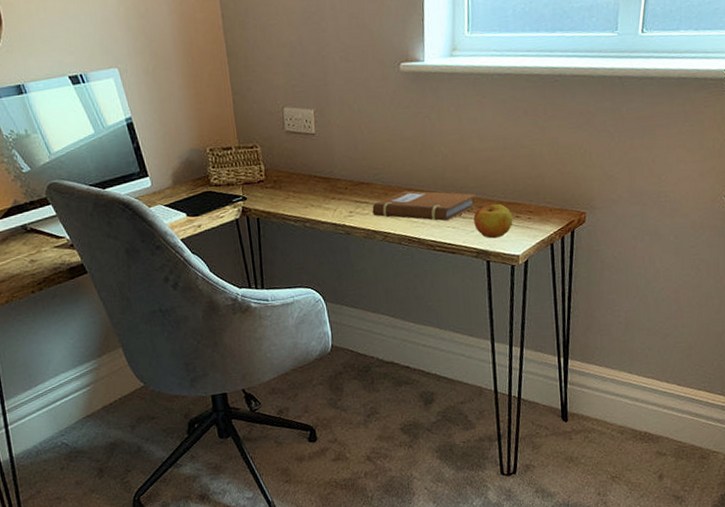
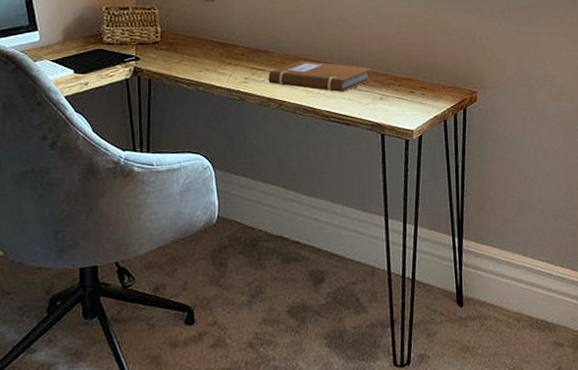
apple: present [474,203,513,239] -> none [369,78,408,113]

